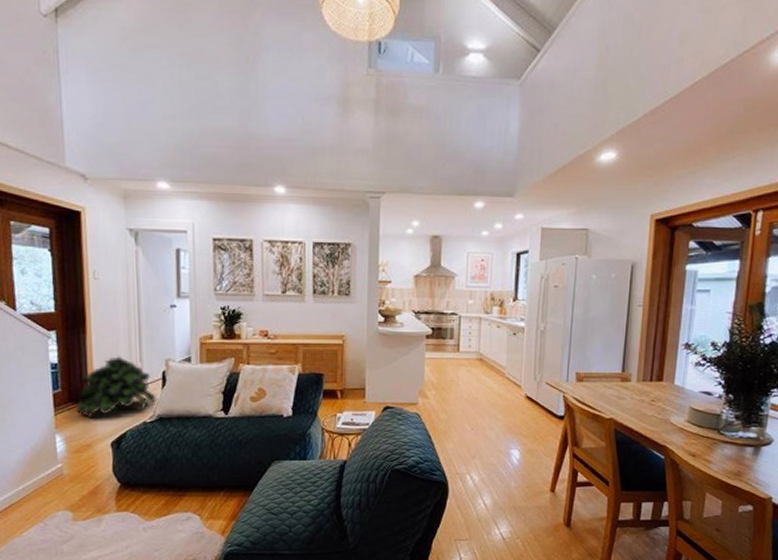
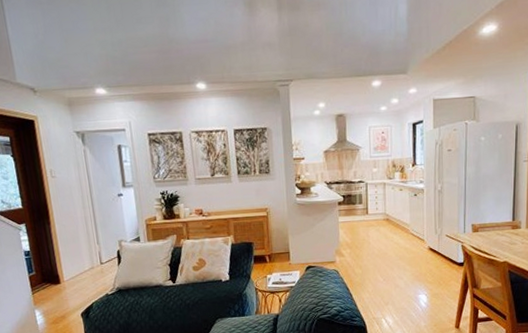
potted plant: present [76,356,156,419] -> none [48,241,114,295]

